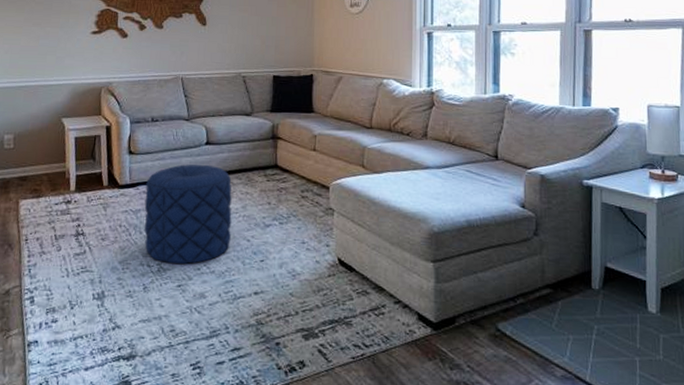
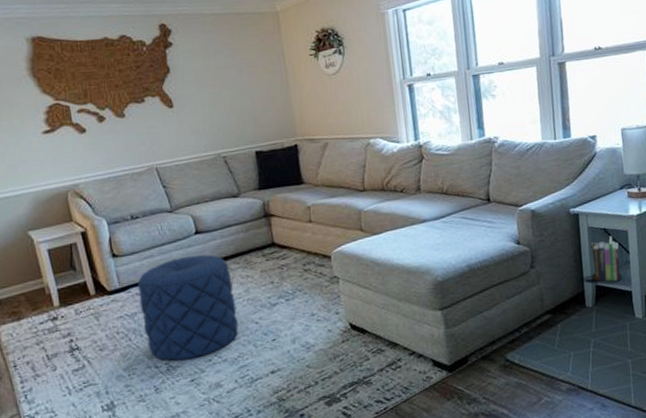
books: none [593,216,635,267] -> present [585,235,621,282]

